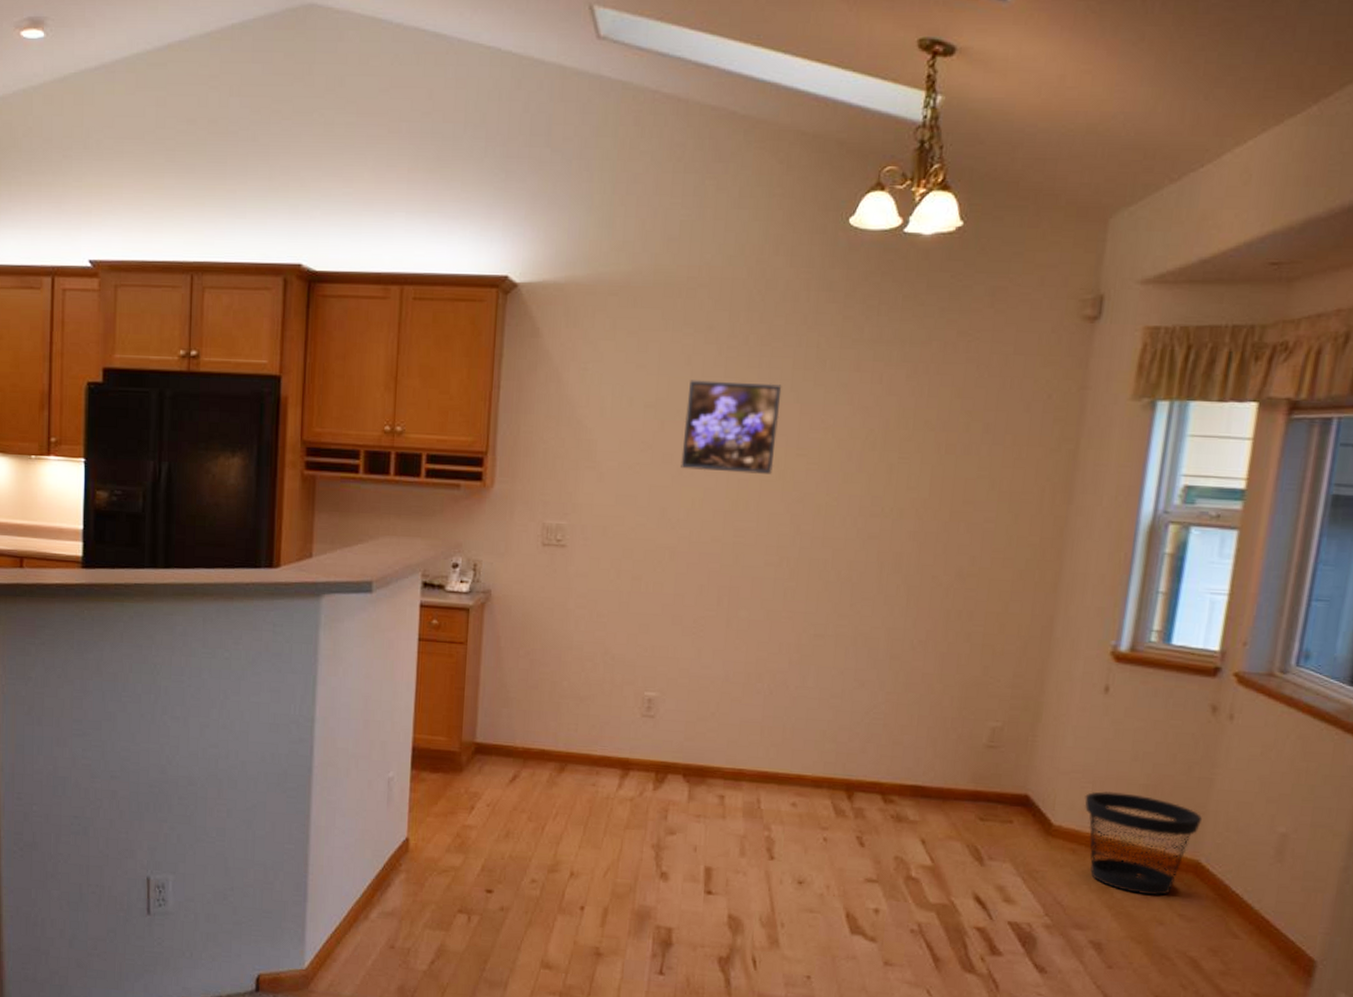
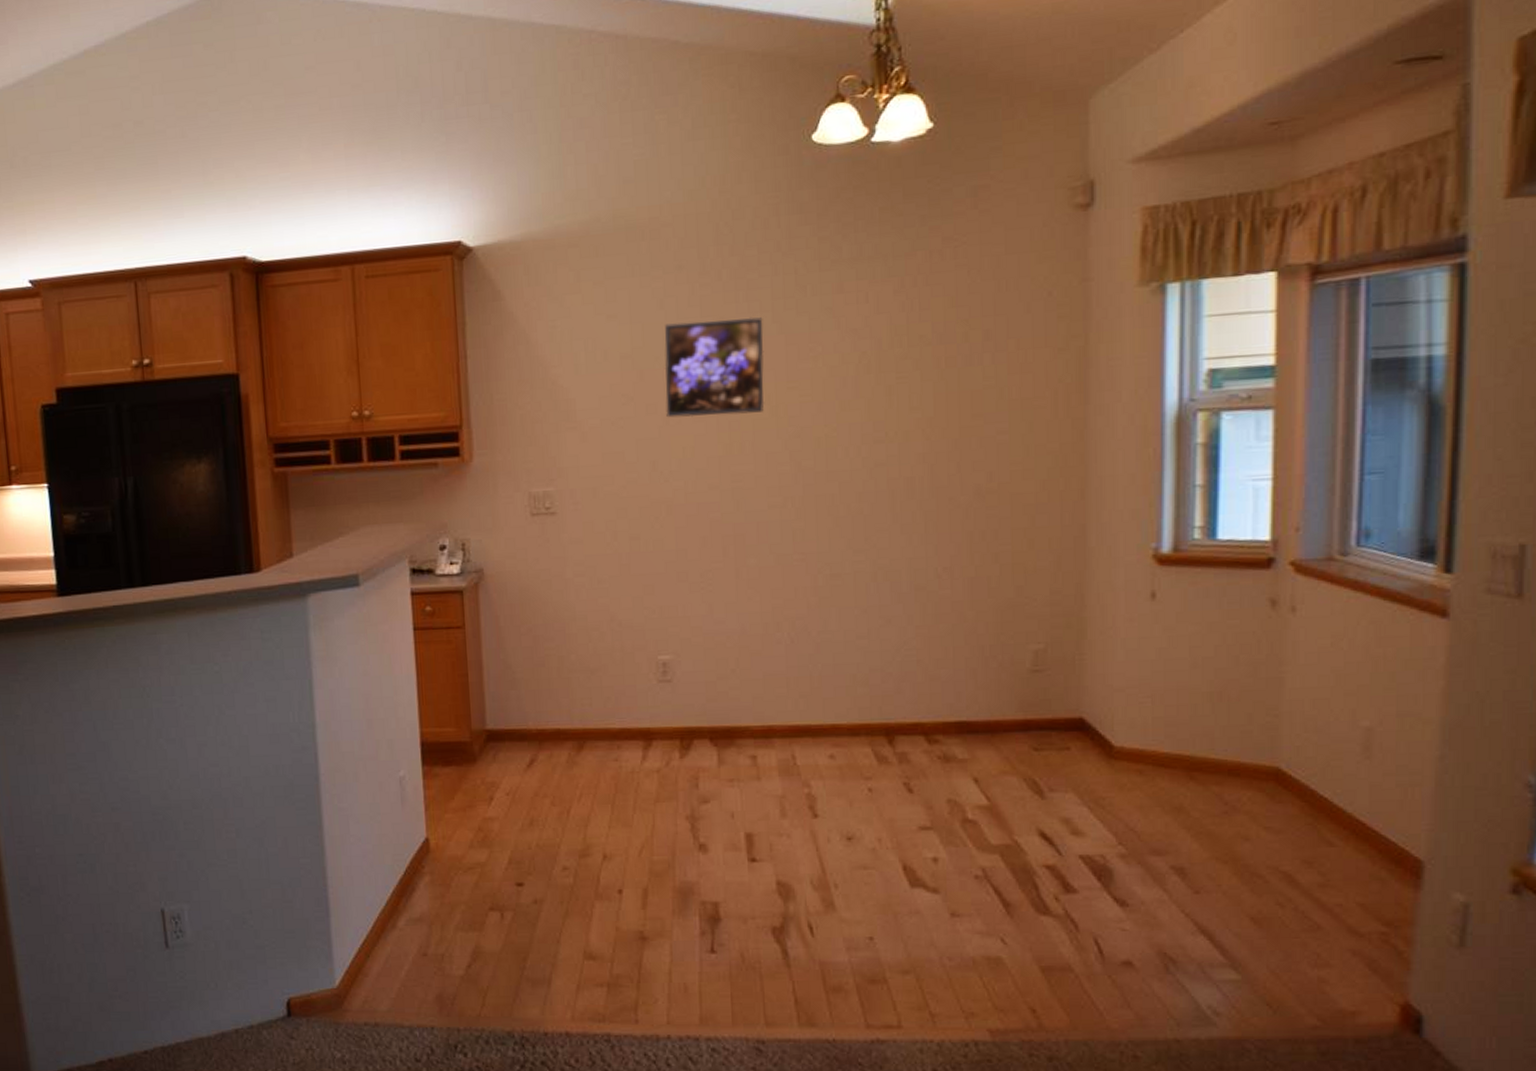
wastebasket: present [1084,791,1203,896] -> none [1145,704,1277,810]

